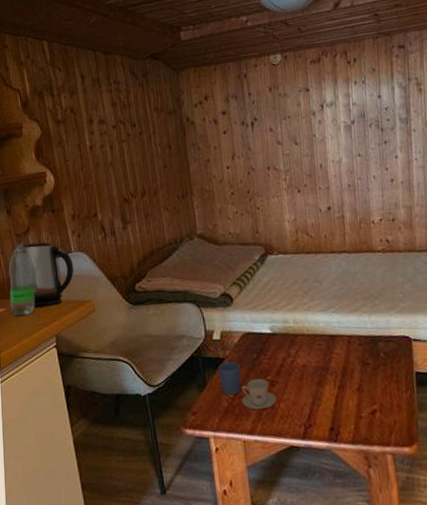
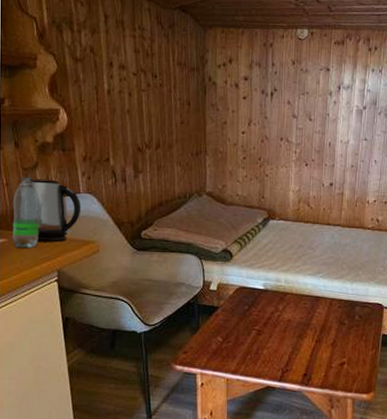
mug: present [218,361,242,396] -> none [211,310,232,340]
teacup: present [242,378,276,410] -> none [230,327,261,354]

